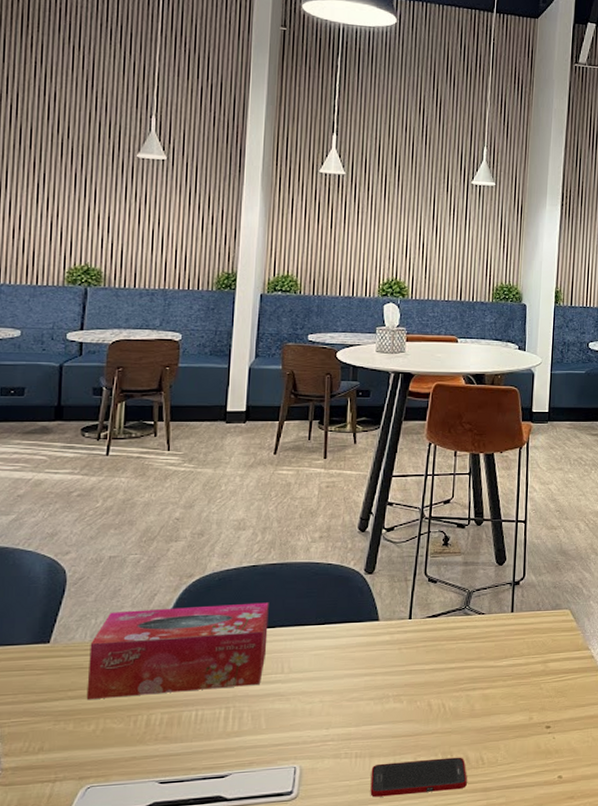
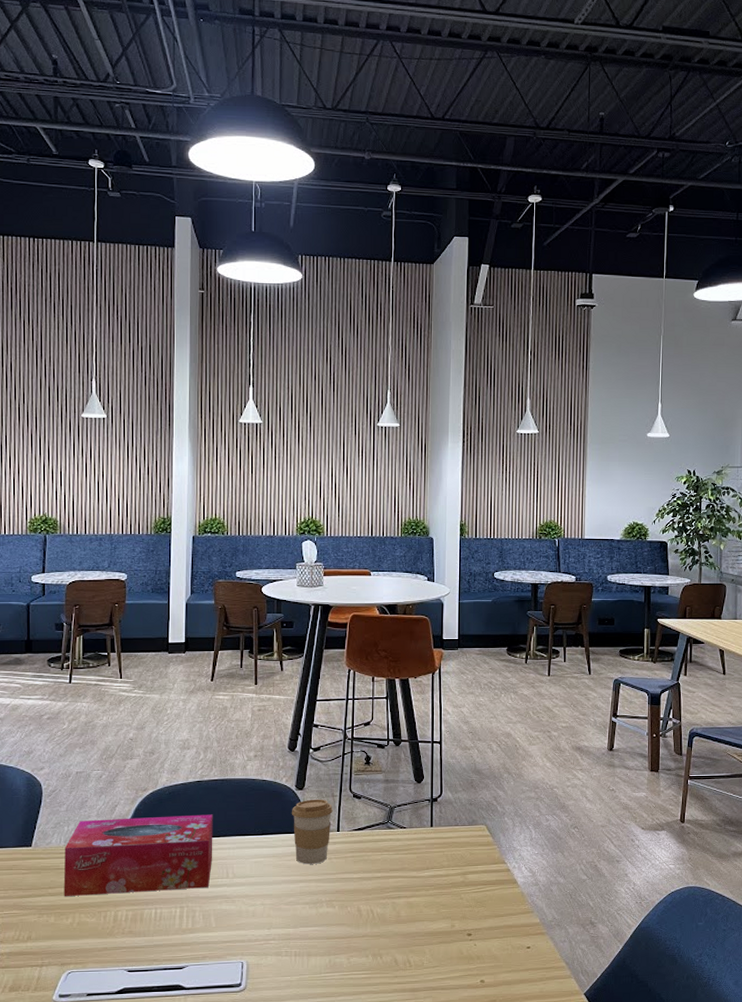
coffee cup: none [358,584,405,656] -> present [291,799,333,864]
cell phone: present [370,757,467,797] -> none [309,959,396,992]

